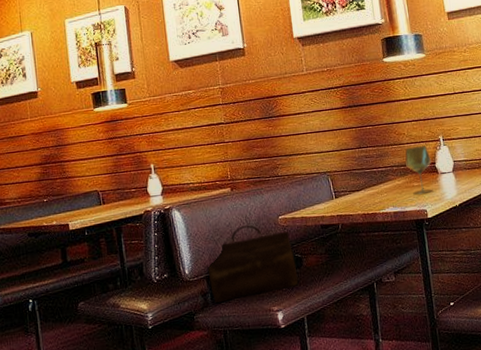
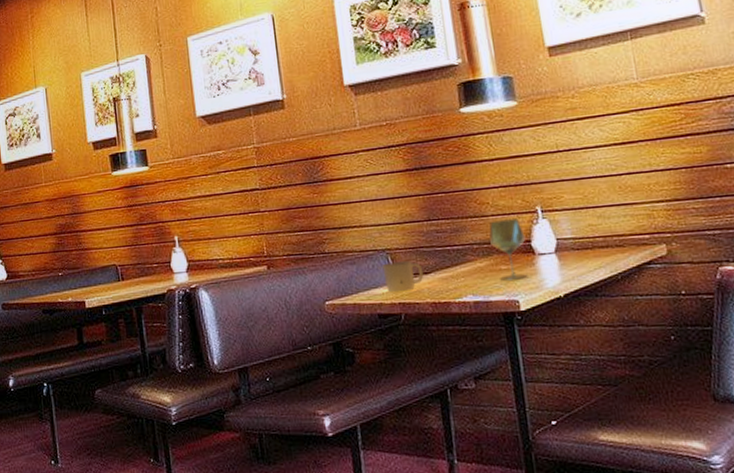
handbag: present [207,225,299,303] -> none [239,310,350,400]
mug: none [324,181,356,208] -> present [382,261,424,293]

